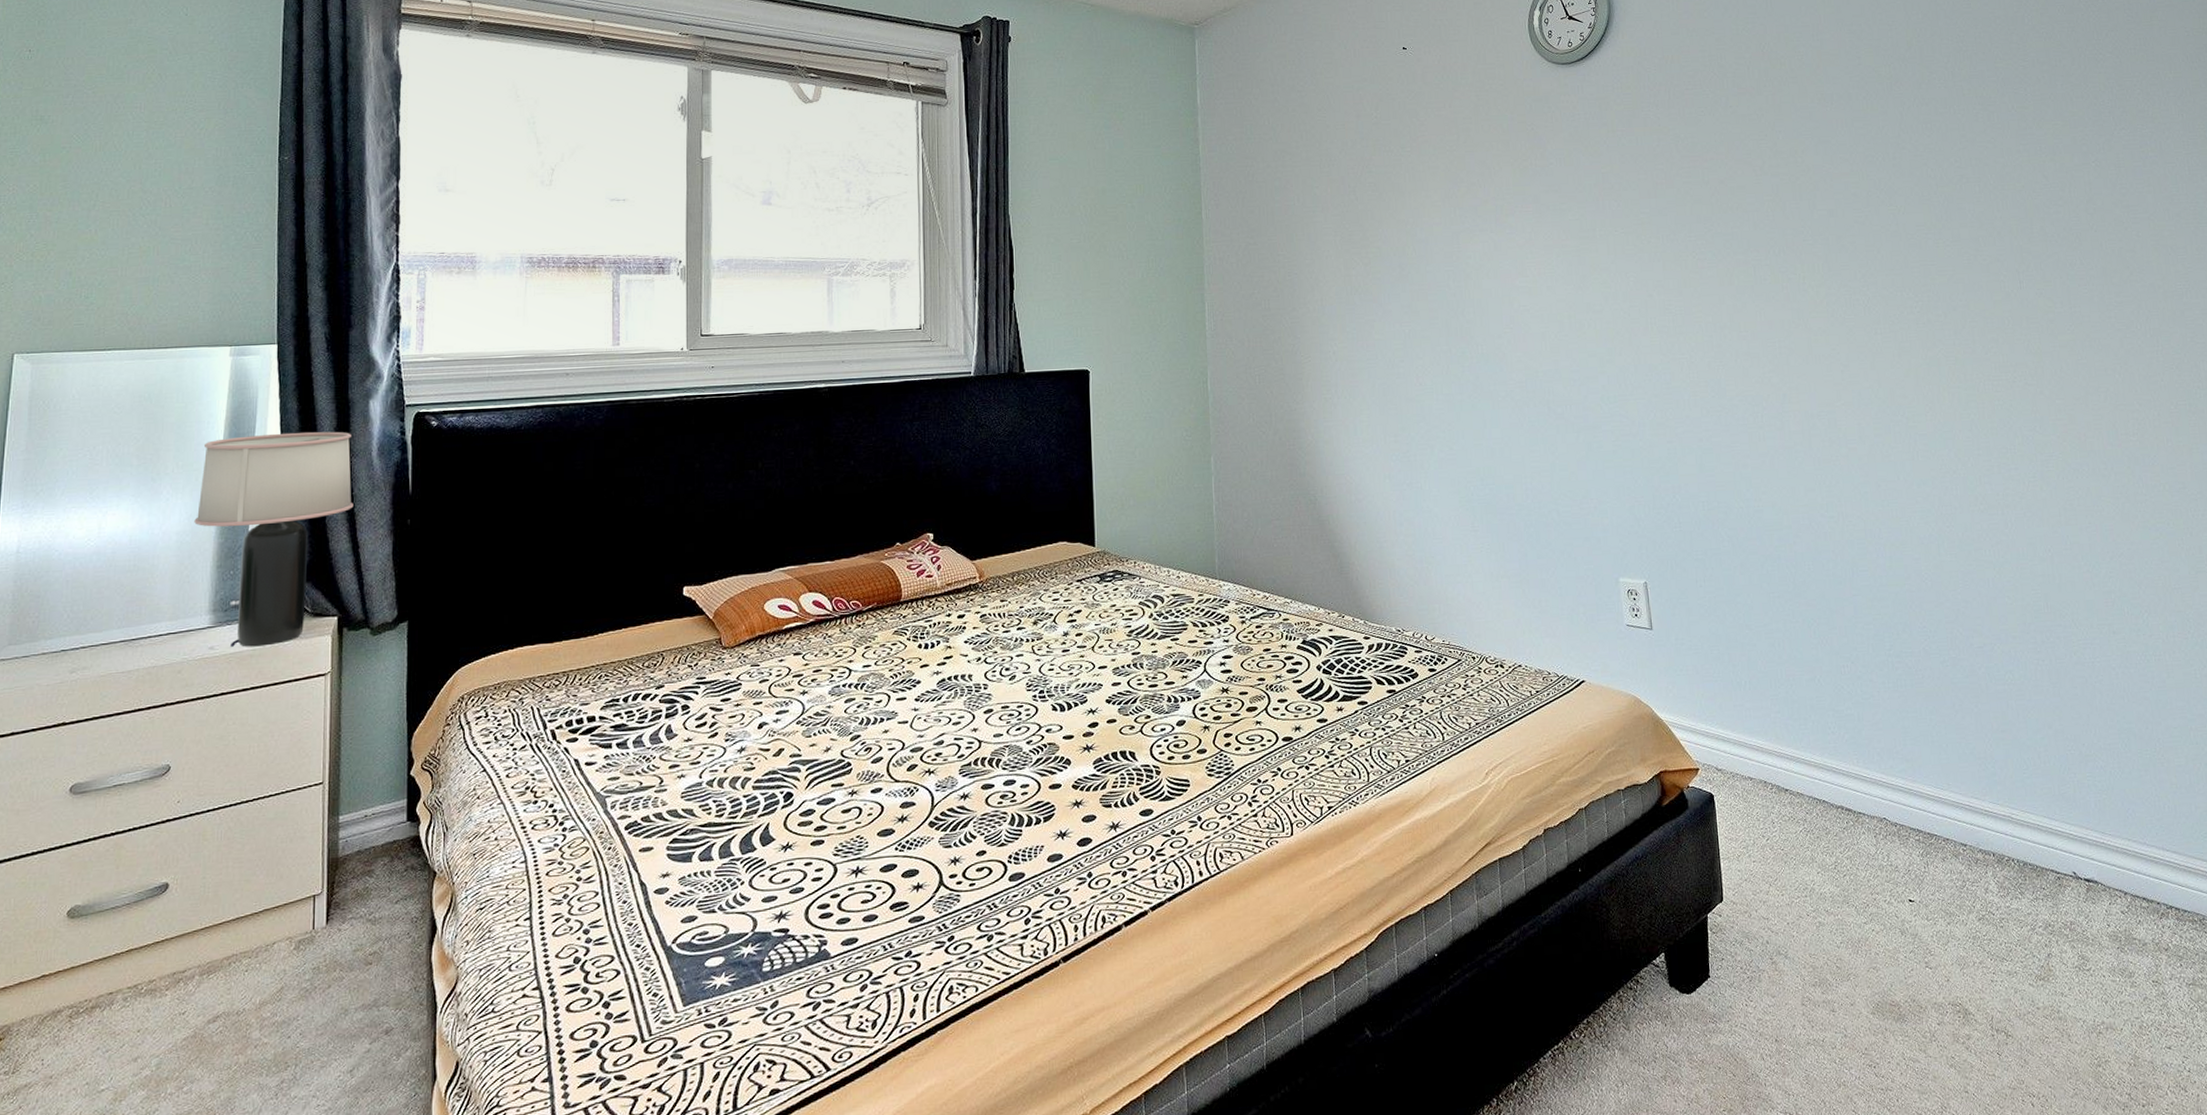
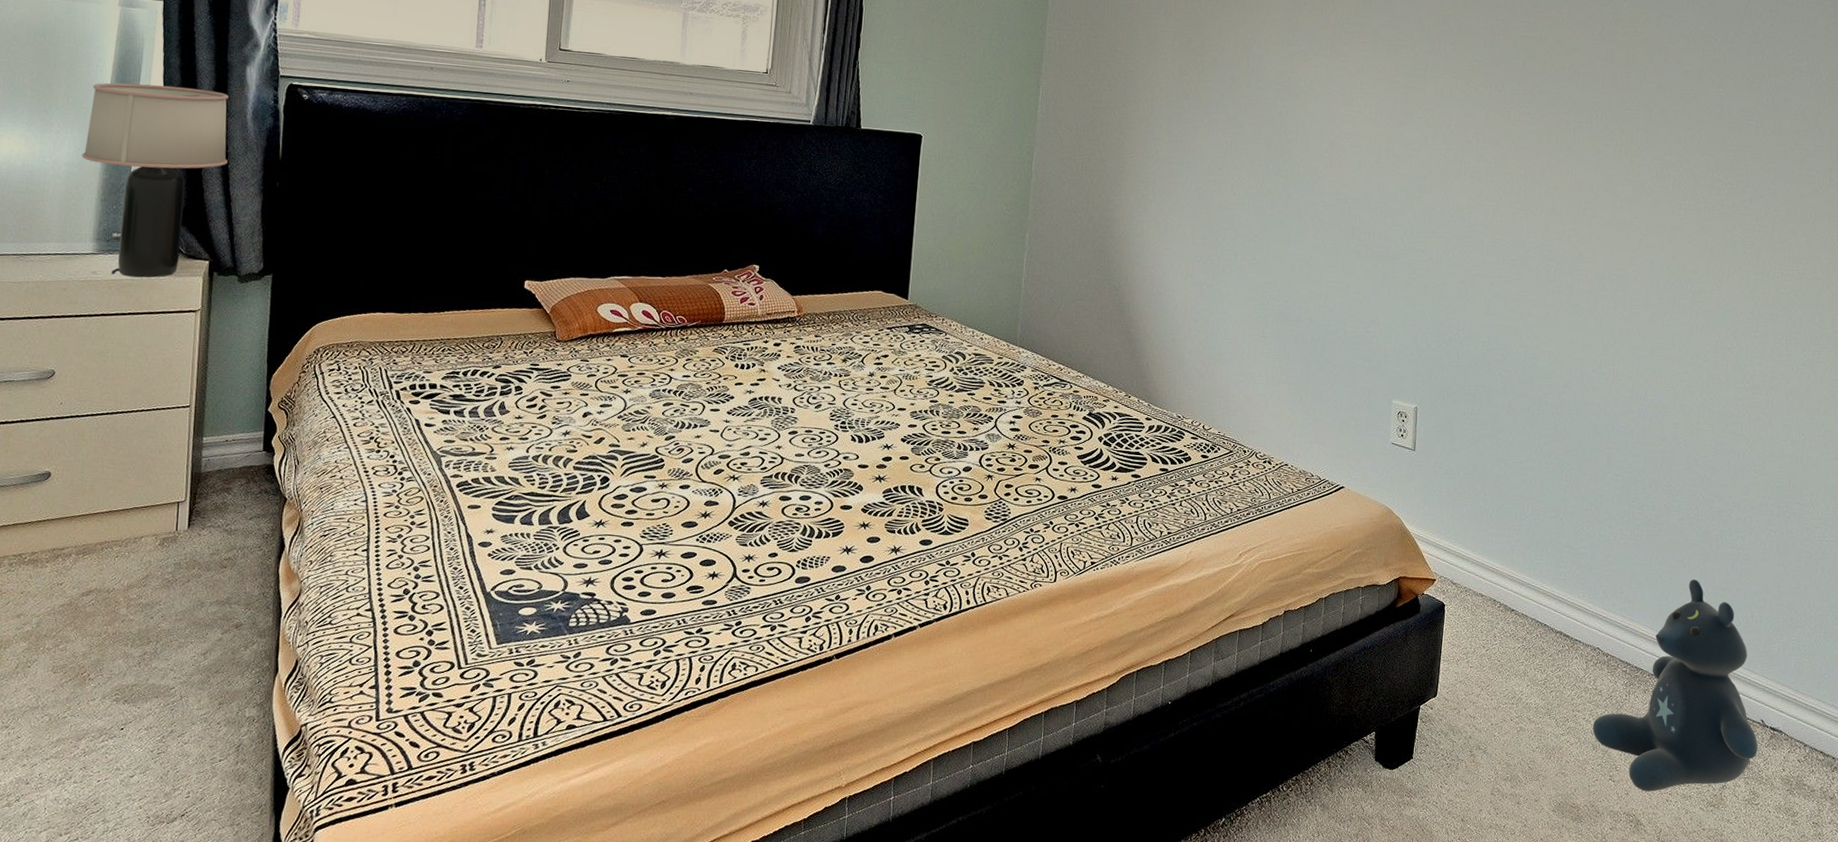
stuffed bear: none [1895,725,2077,975] -> present [1592,579,1759,792]

